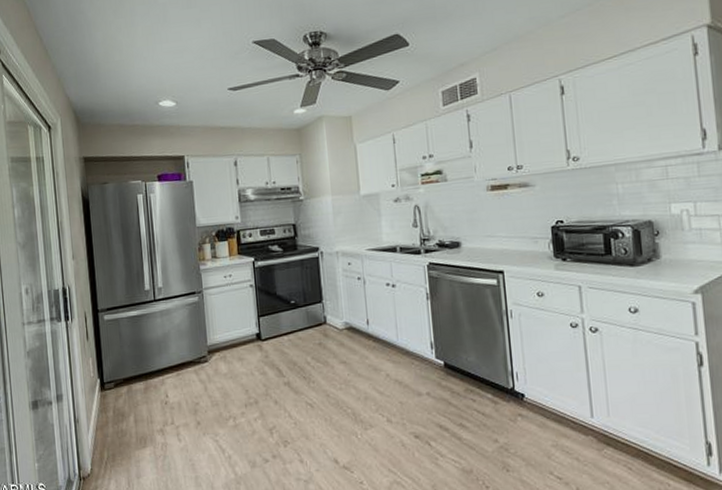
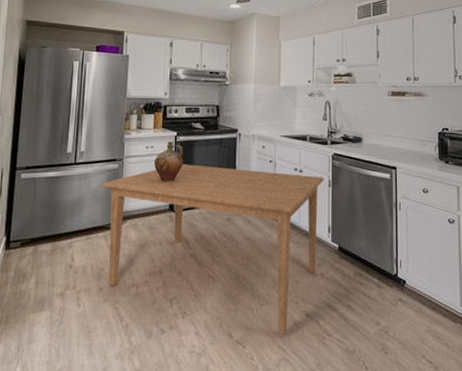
dining table: none [184,289,421,457] -> present [101,164,324,333]
ceramic jug: none [235,268,266,311] -> present [154,141,184,182]

